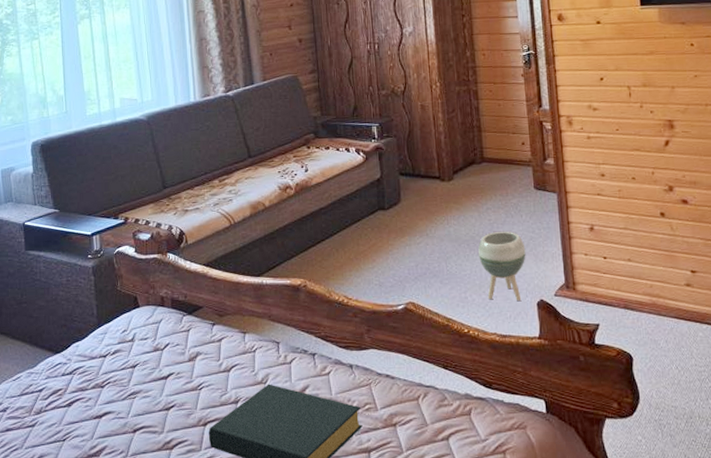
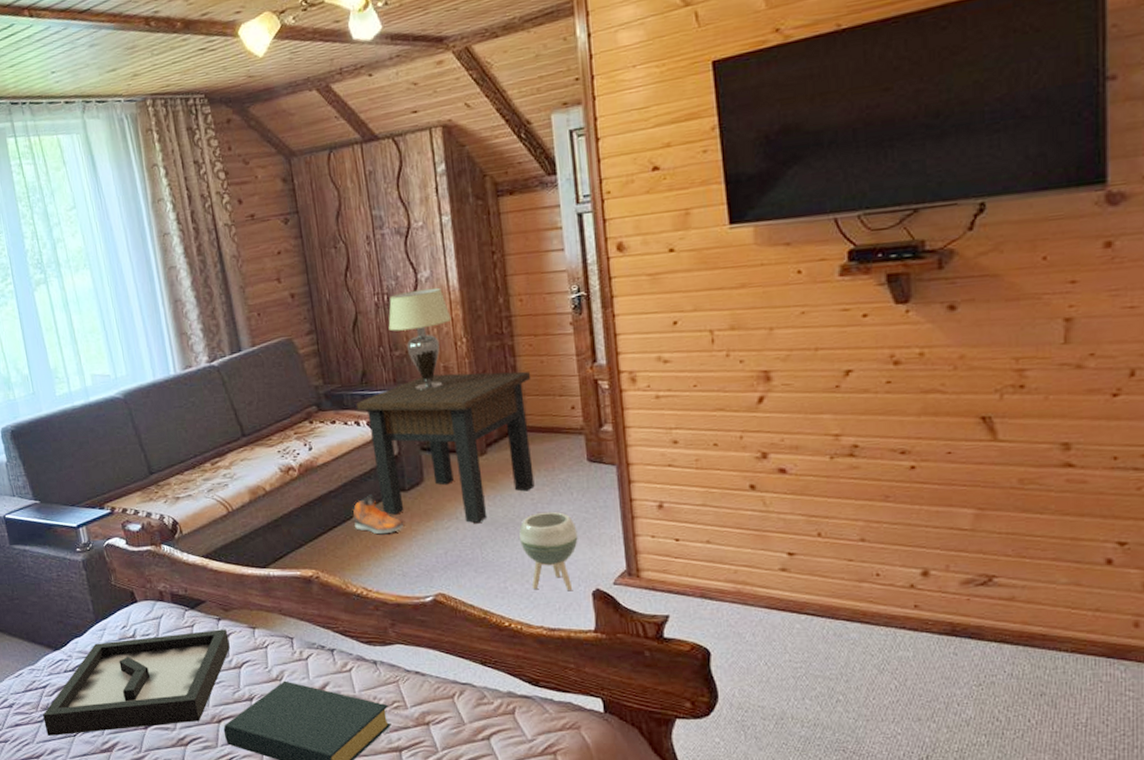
decorative tray: none [35,334,221,441] -> present [43,629,230,736]
sneaker: none [339,212,382,248] -> present [352,494,403,535]
side table: none [347,111,492,239] -> present [355,371,535,523]
lampshade: none [377,40,429,124] -> present [388,287,452,390]

